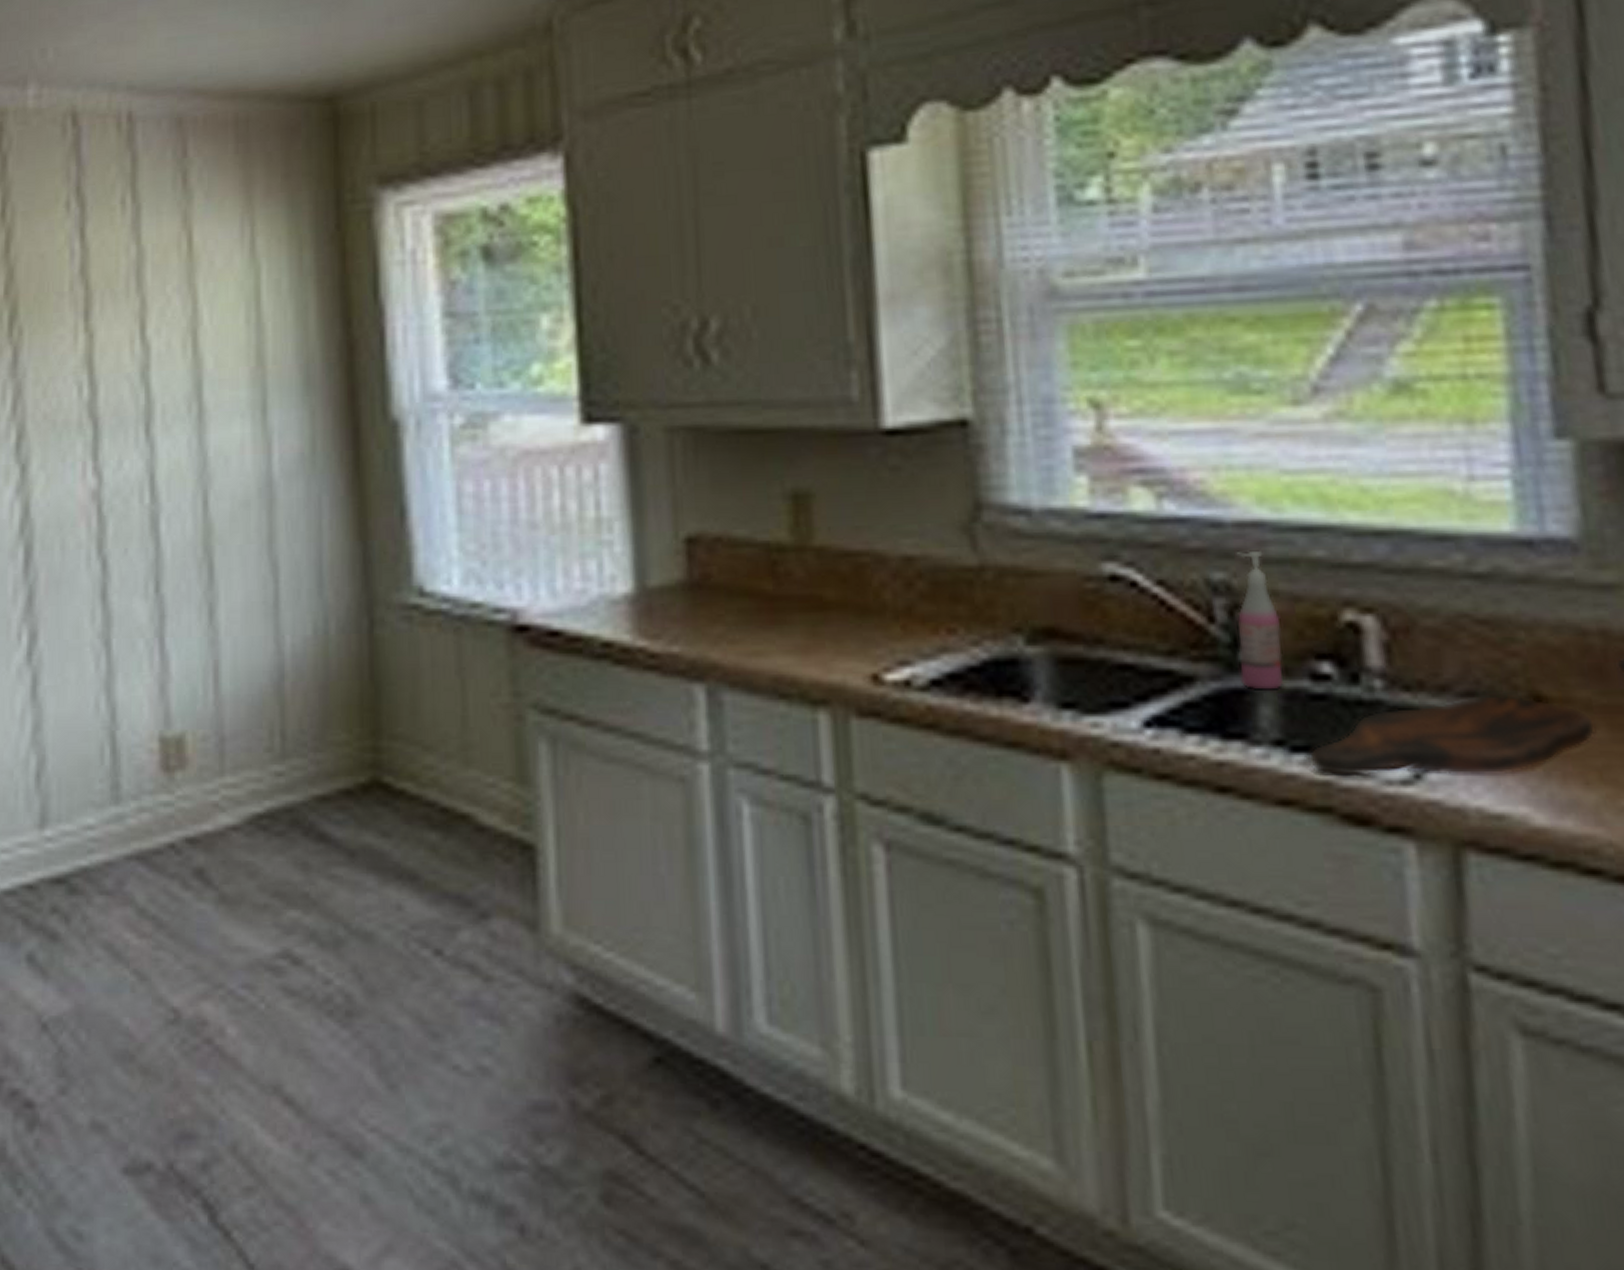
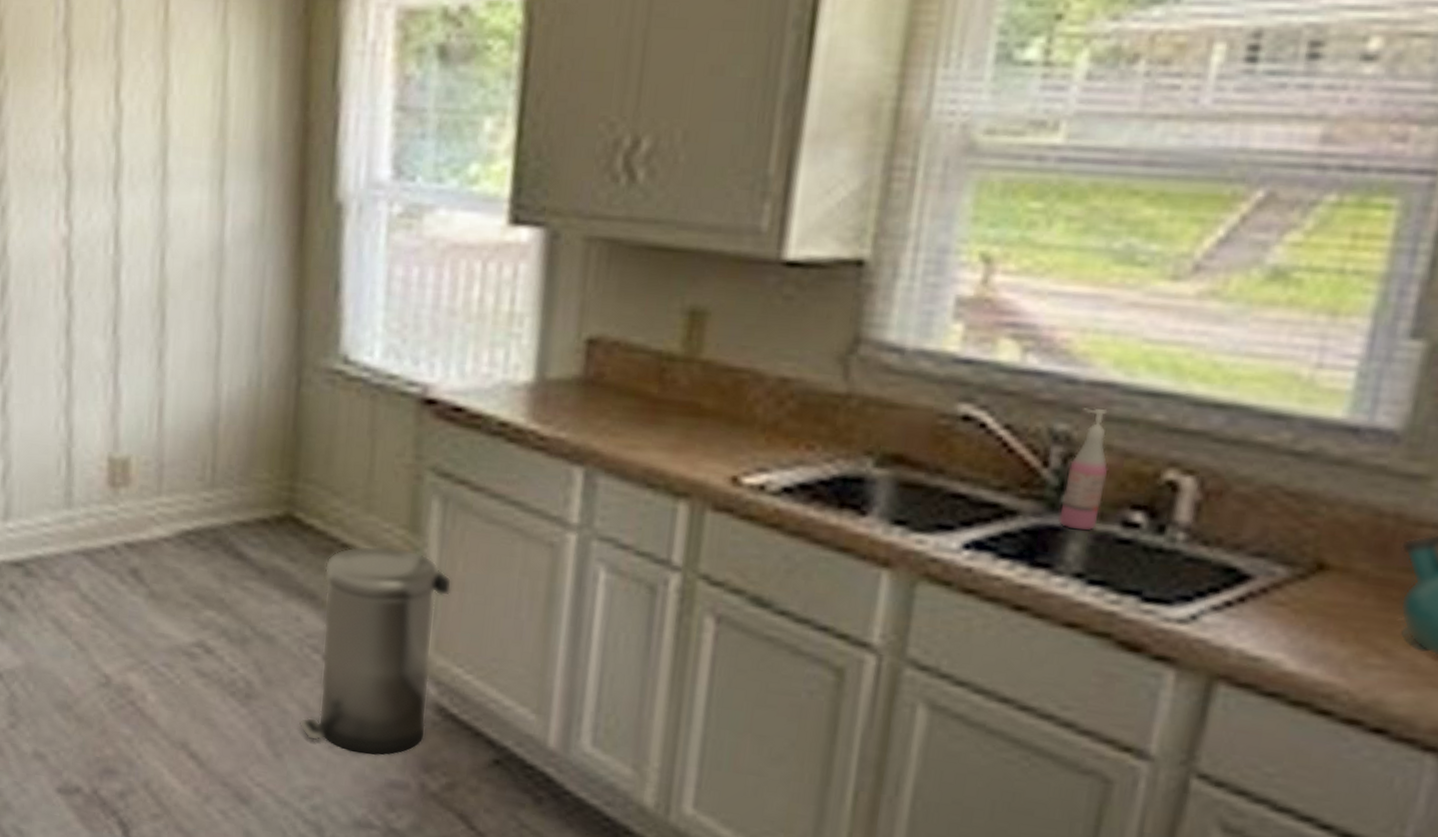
pedal bin: none [413,805,575,1073] -> present [298,545,452,757]
cutting board: present [1308,694,1597,777] -> none [1101,556,1366,625]

